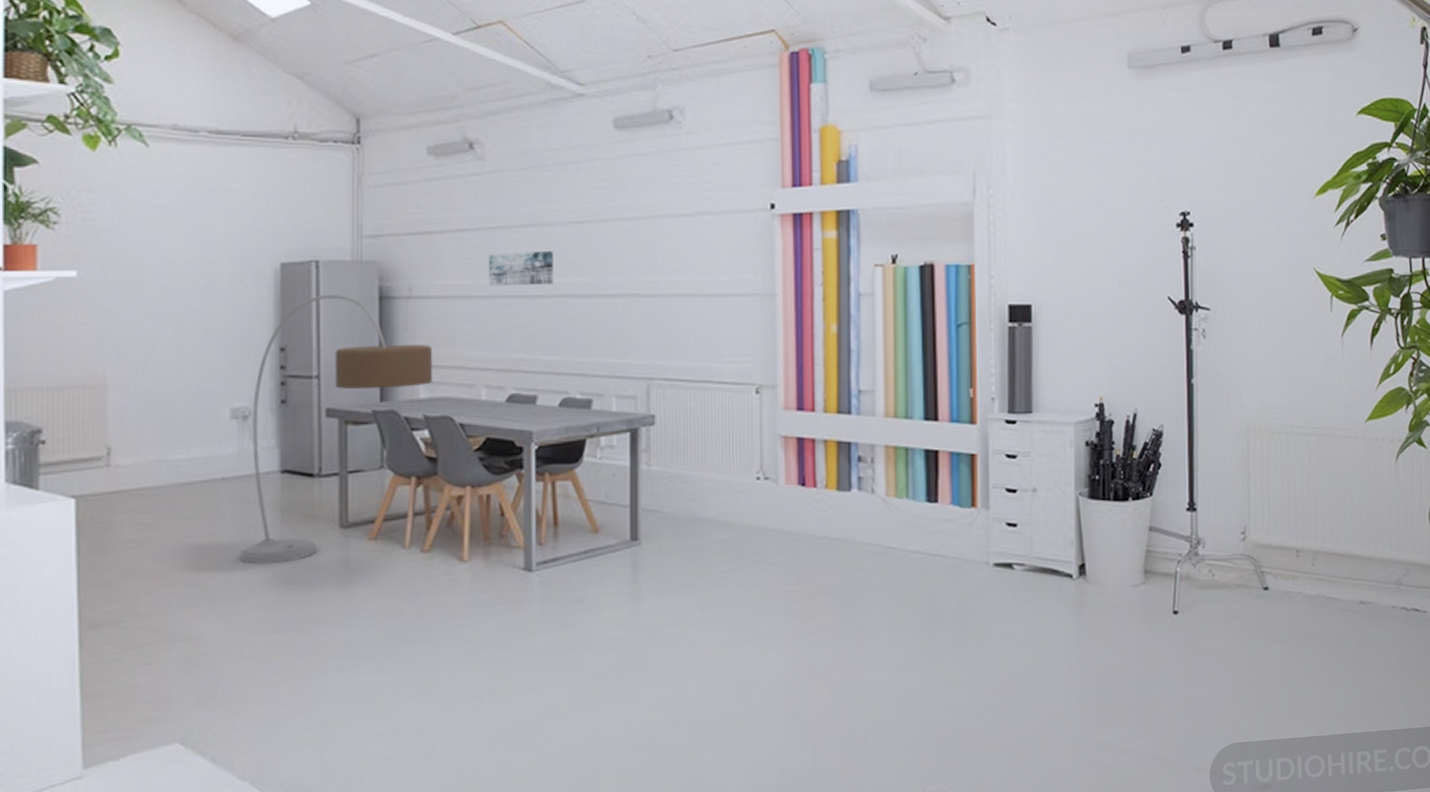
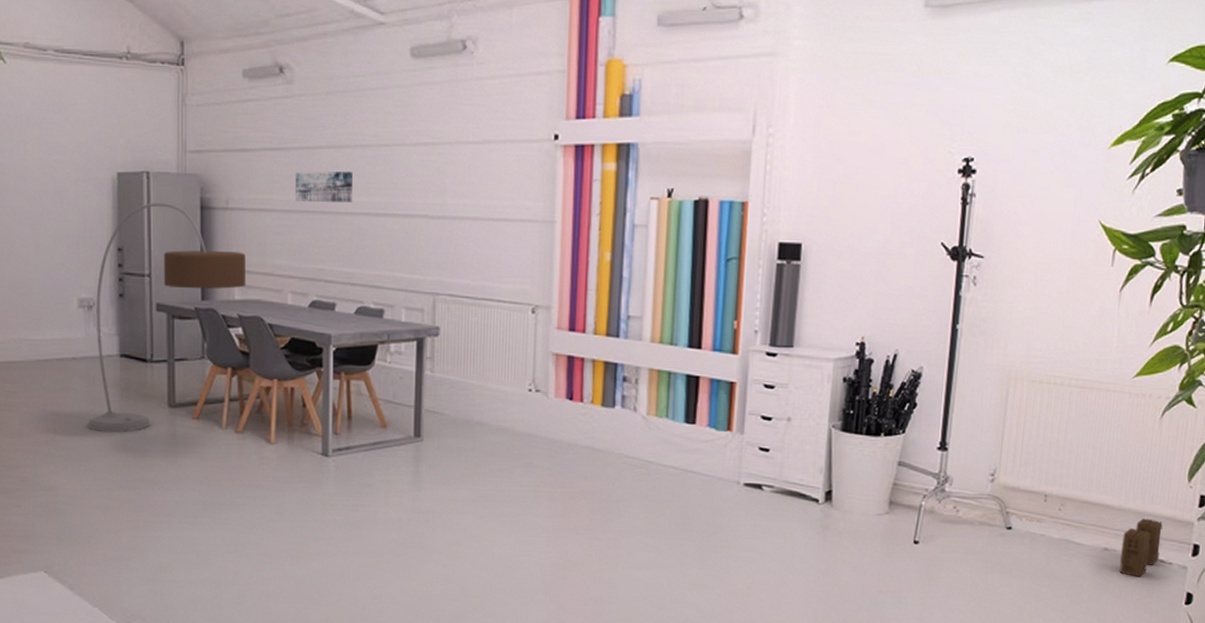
cardboard box: none [1376,566,1413,630] -> present [1119,518,1163,578]

